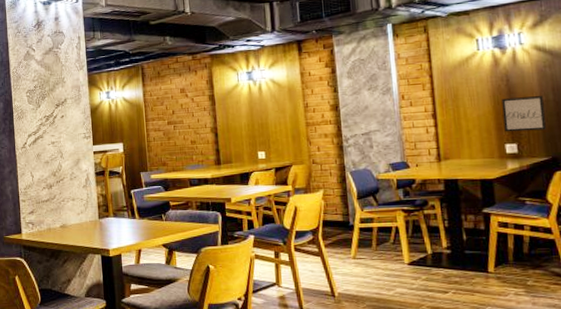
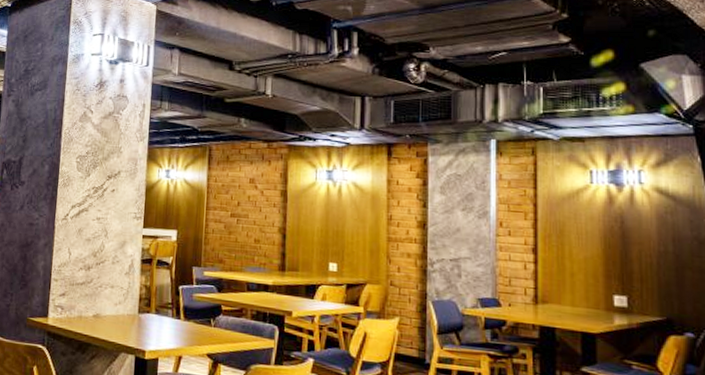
wall art: present [501,96,546,132] -> none [613,242,662,286]

